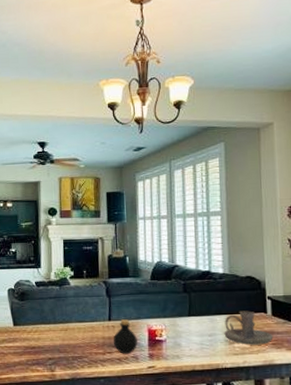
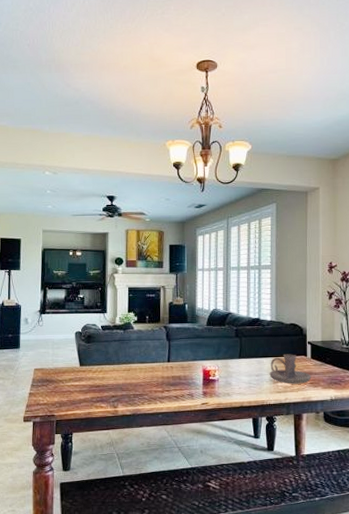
bottle: present [113,319,137,354] -> none [171,361,193,392]

